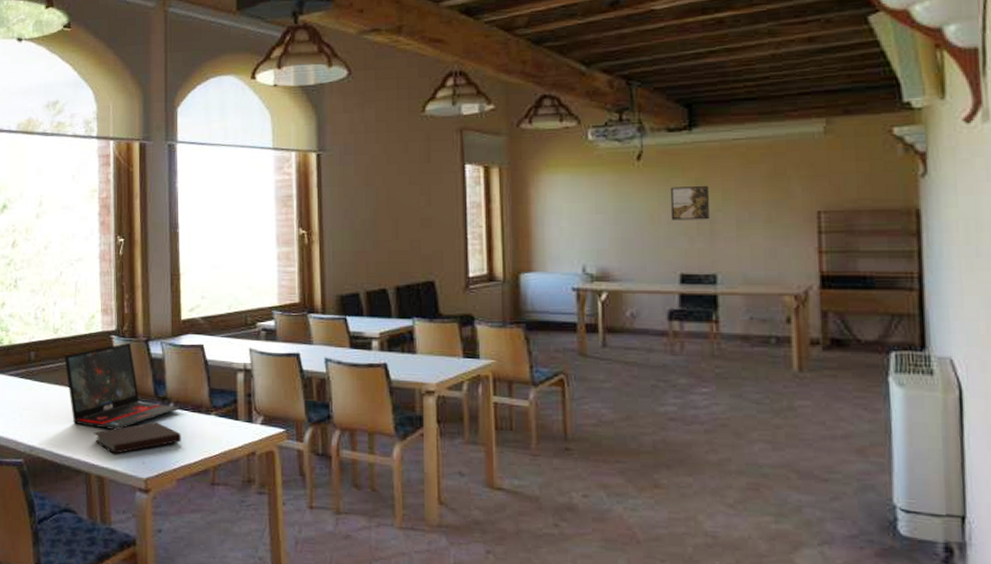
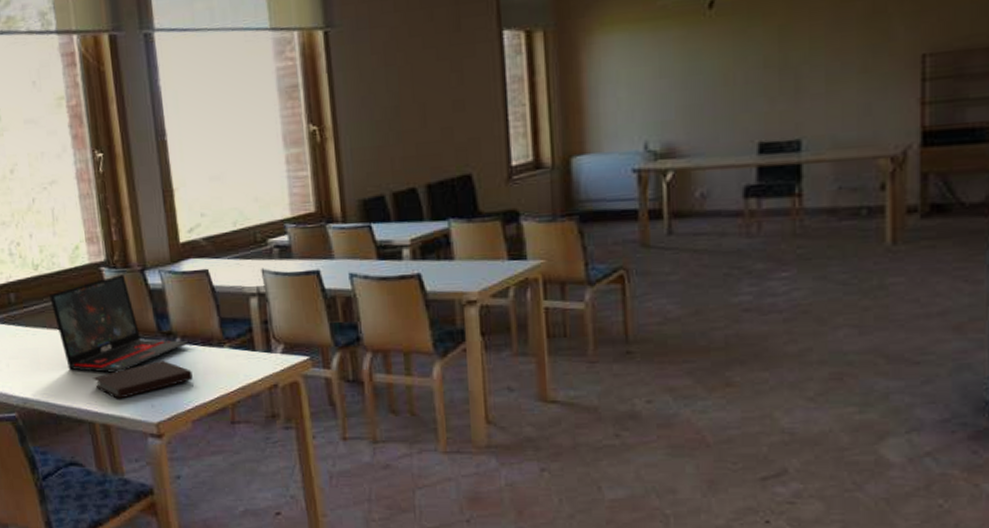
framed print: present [670,185,709,220] -> none [747,32,794,79]

